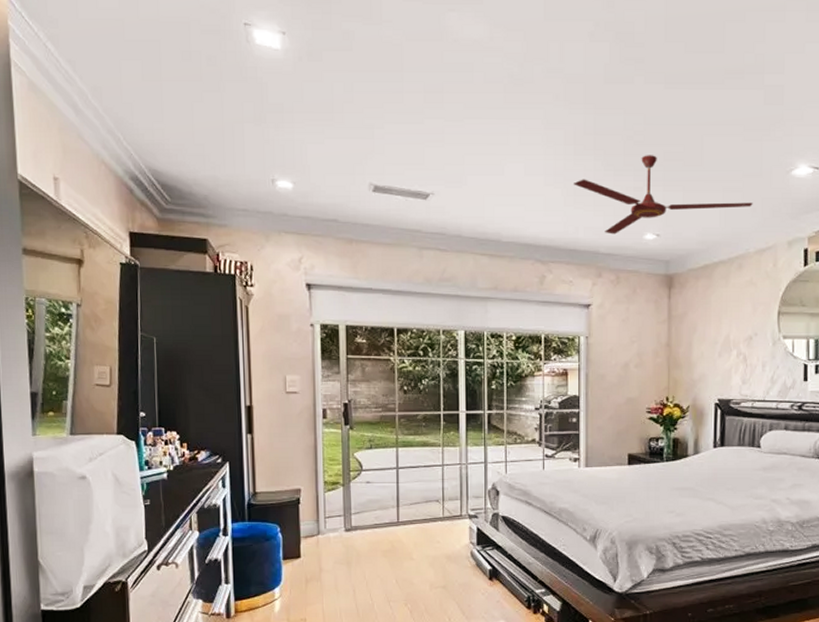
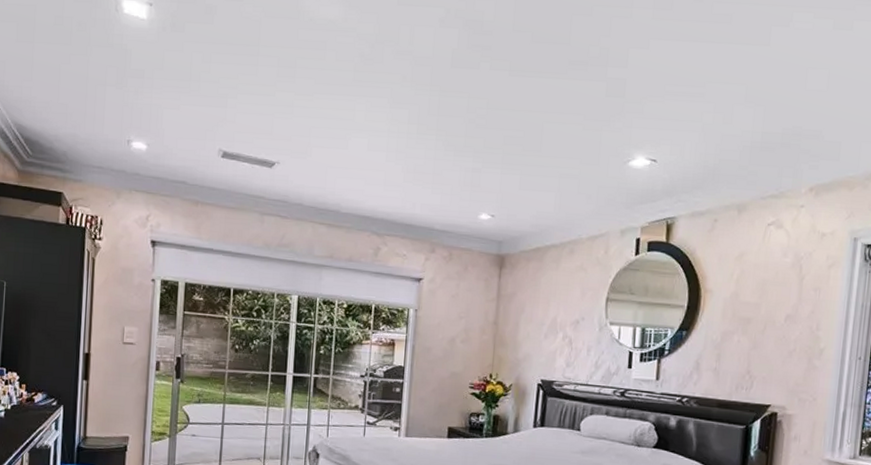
ceiling fan: present [574,155,753,235] -> none [414,138,588,213]

